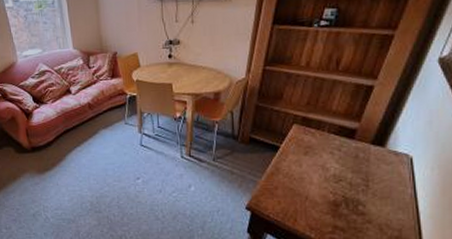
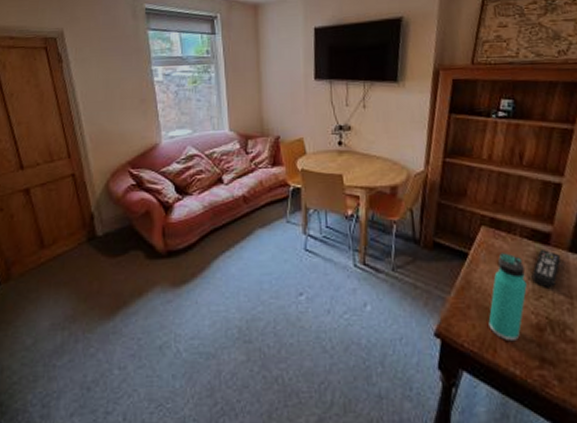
thermos bottle: none [292,146,330,214] -> present [488,253,527,342]
remote control: none [334,143,363,174] -> present [531,250,561,288]

